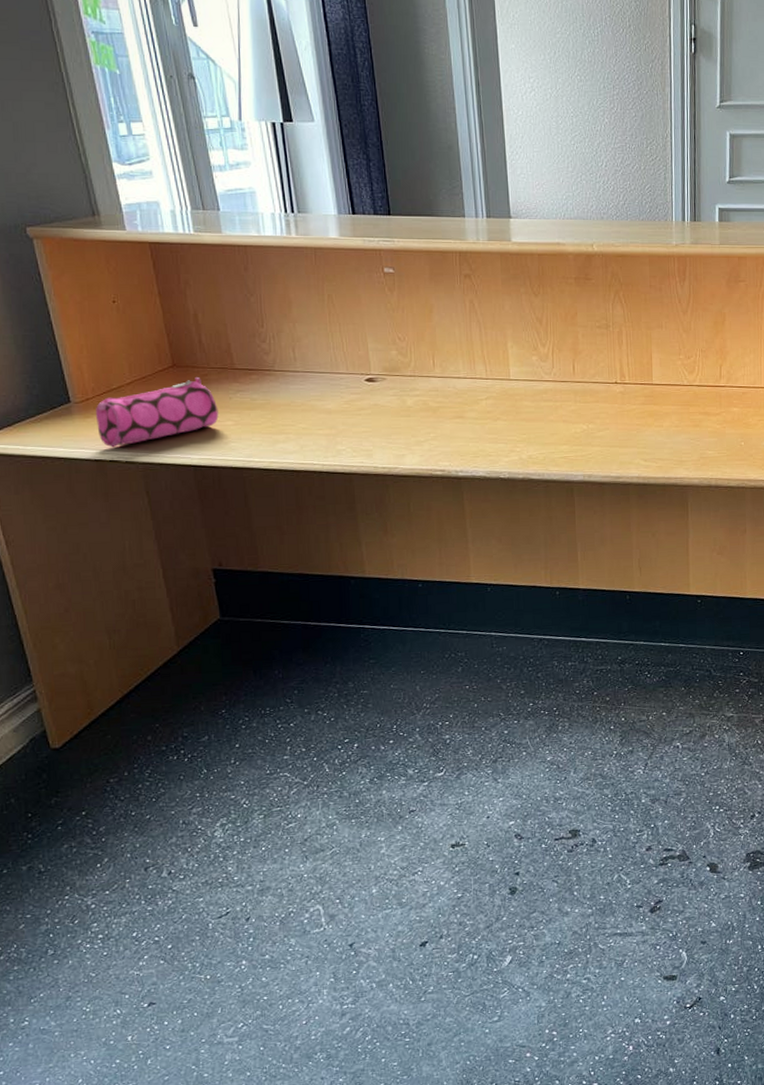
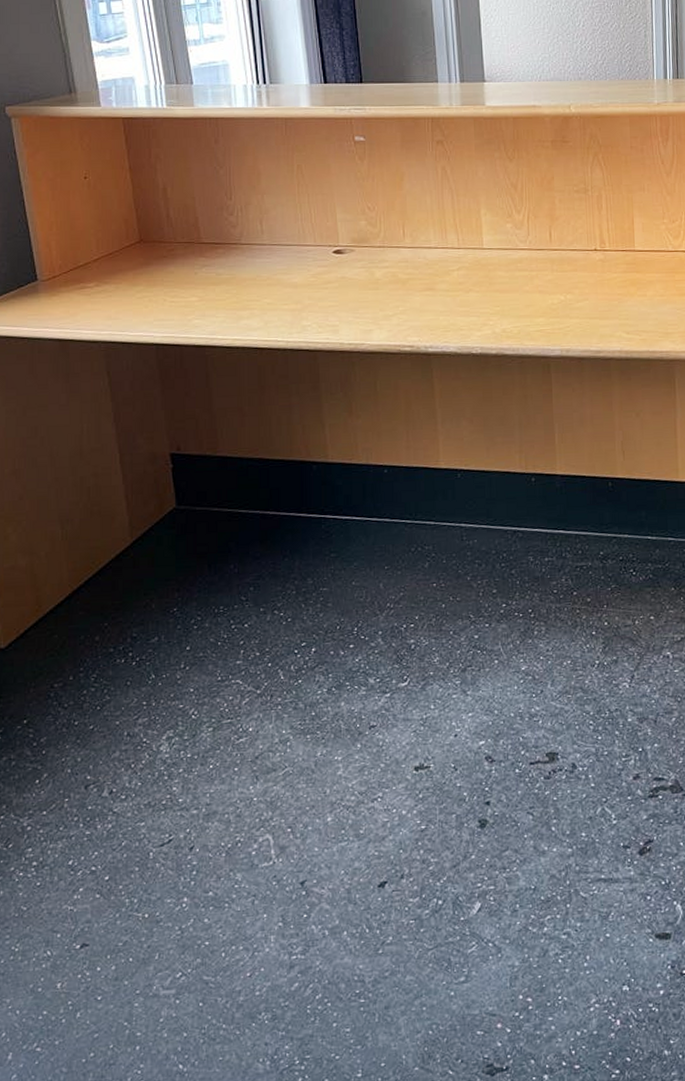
pencil case: present [96,377,219,448] -> none [62,253,183,327]

